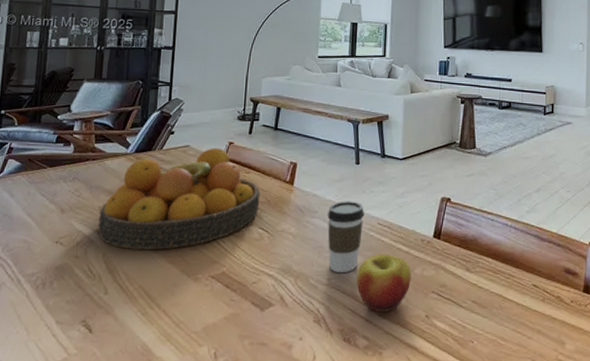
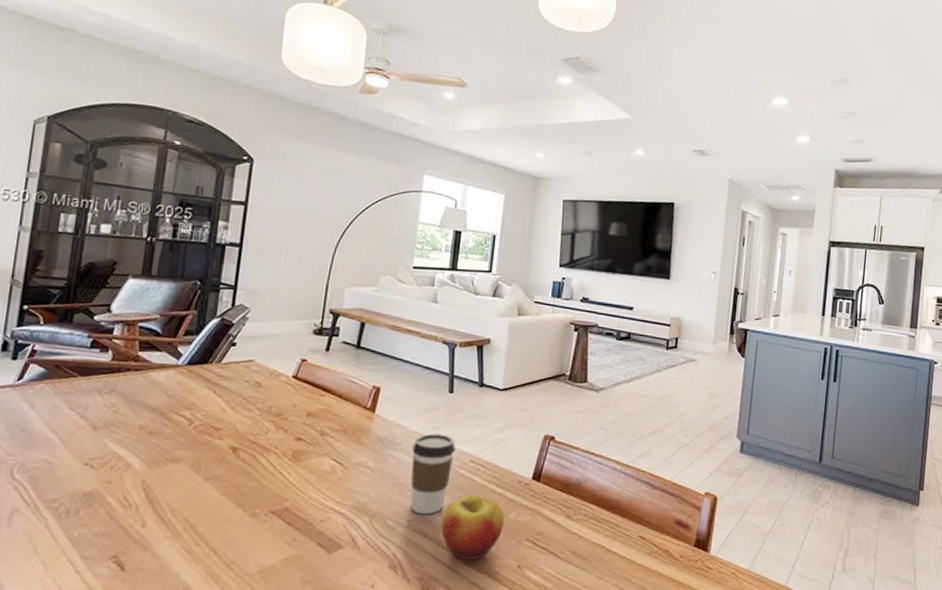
fruit bowl: present [98,148,260,250] -> none [138,365,336,479]

